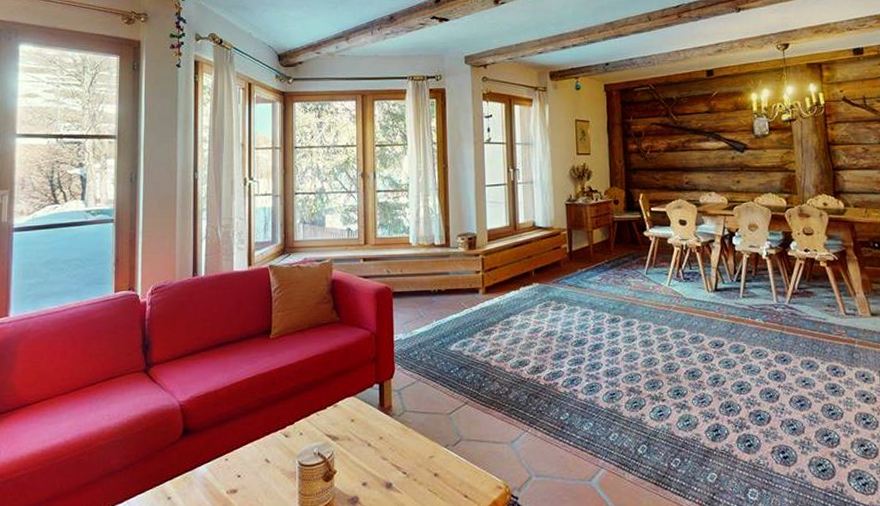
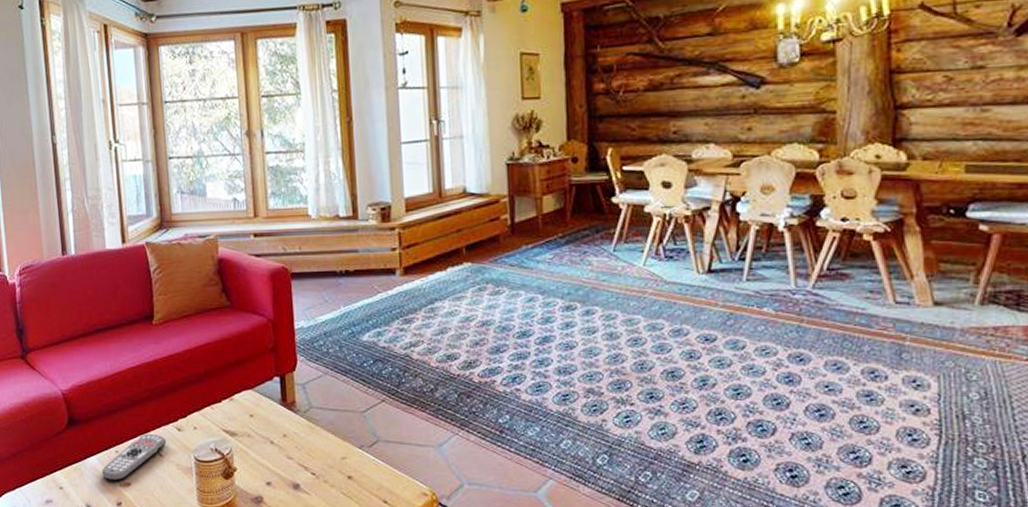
remote control: none [210,441,274,489] -> present [102,433,167,481]

